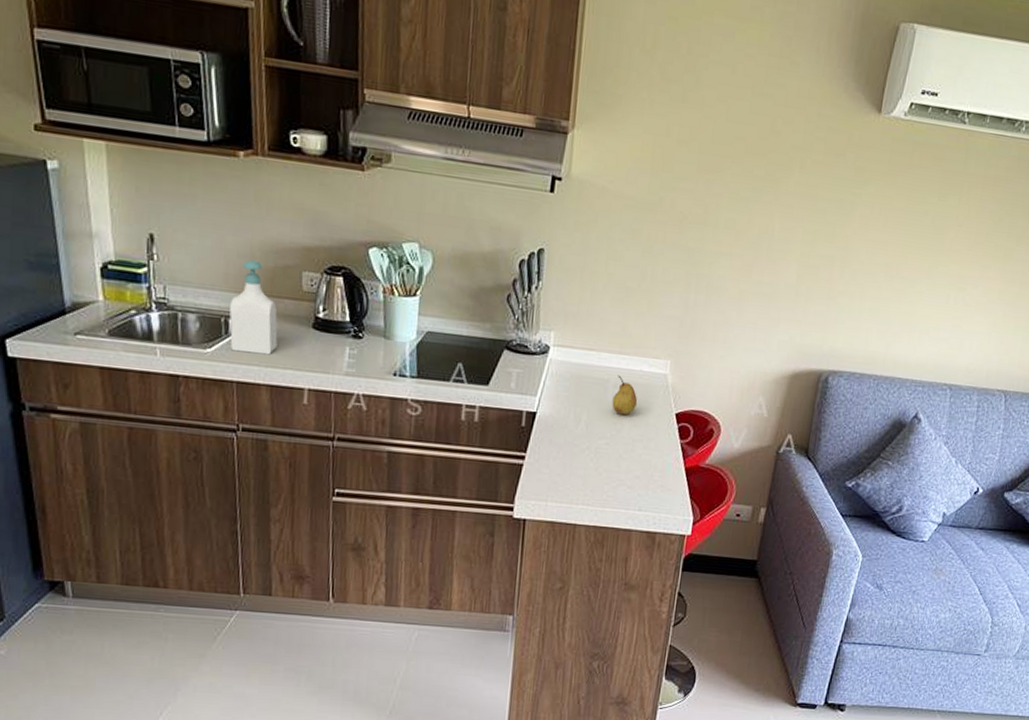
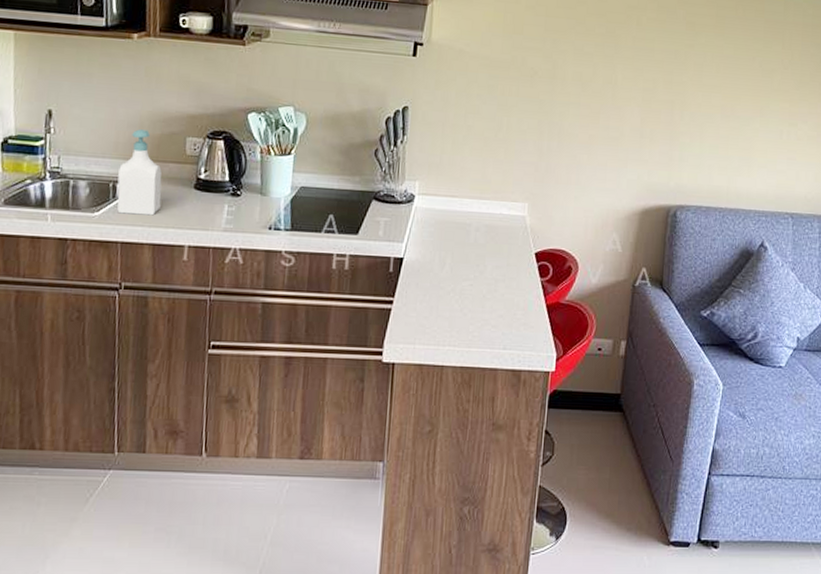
fruit: present [612,375,638,416] -> none [474,219,499,257]

